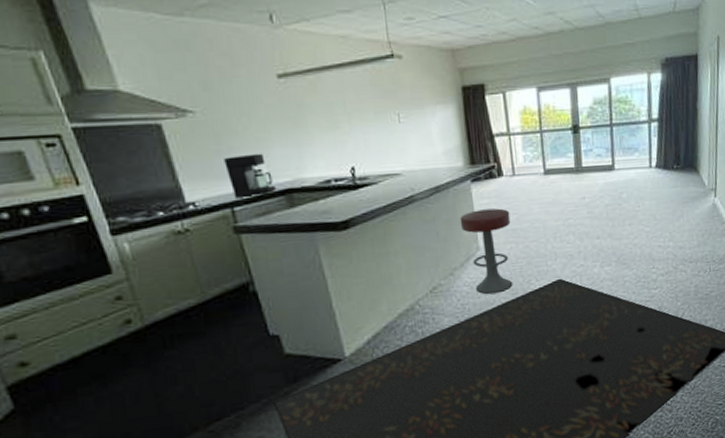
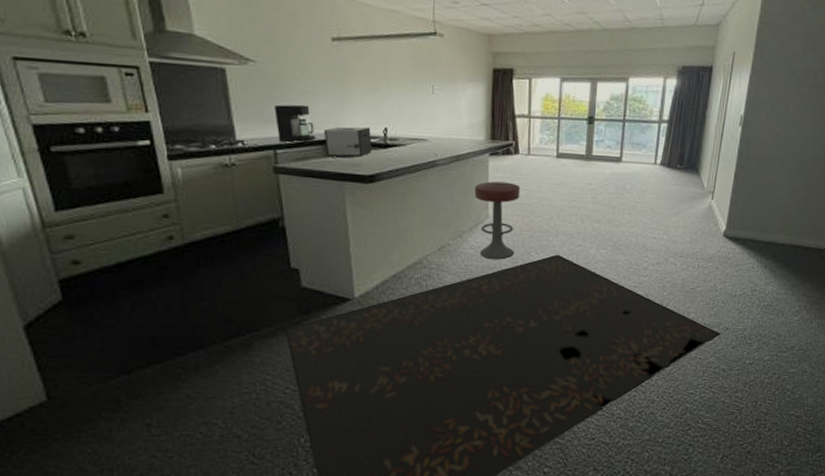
toaster: none [283,168,341,208] -> present [323,126,372,158]

